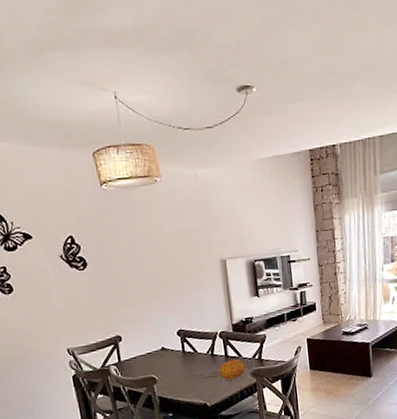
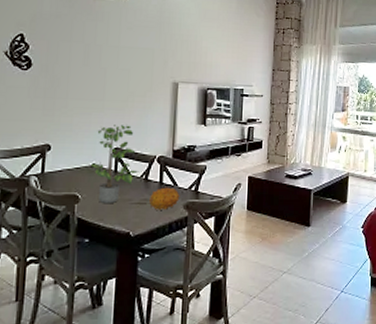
potted plant: none [160,307,205,382] -> present [92,125,139,204]

